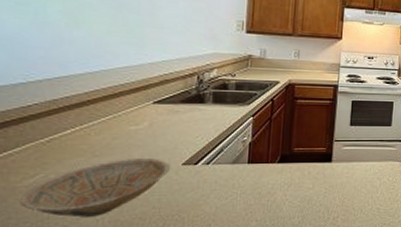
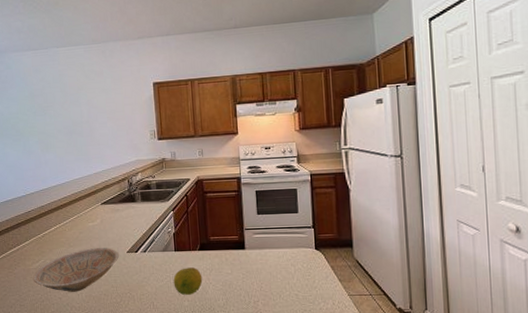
fruit: none [240,182,278,214] -> present [173,267,203,295]

